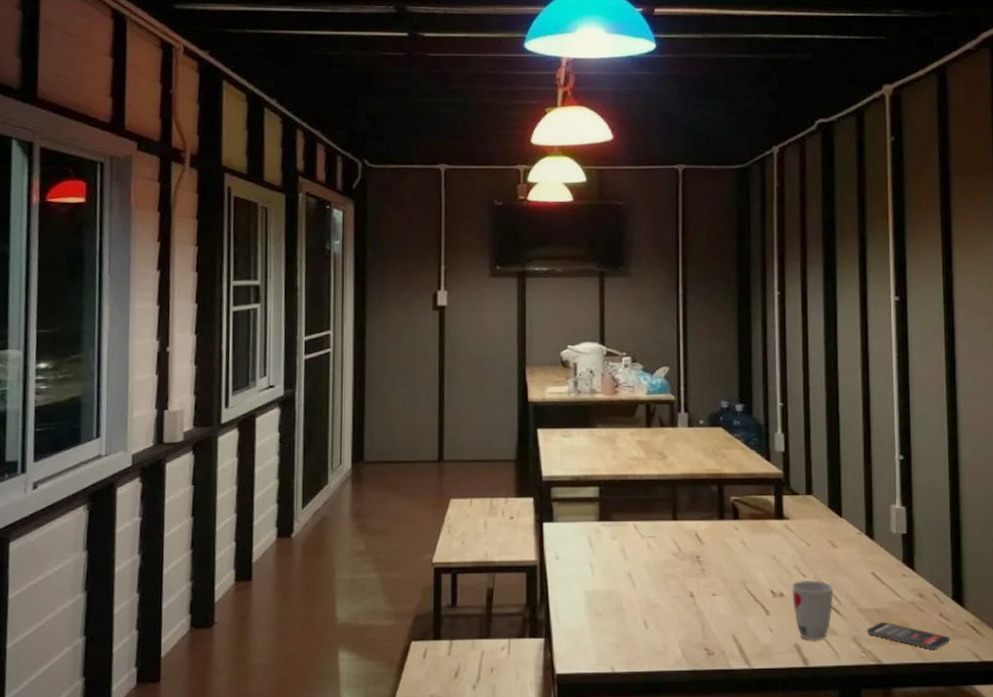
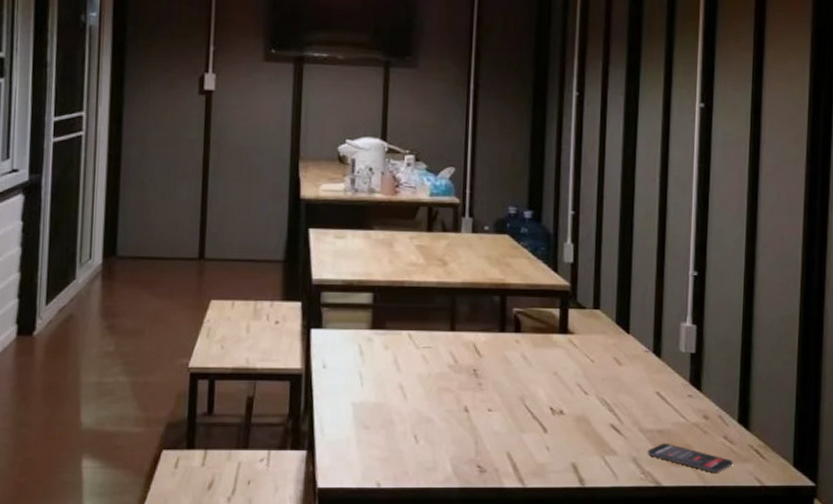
cup: present [792,579,834,641] -> none [572,397,616,460]

